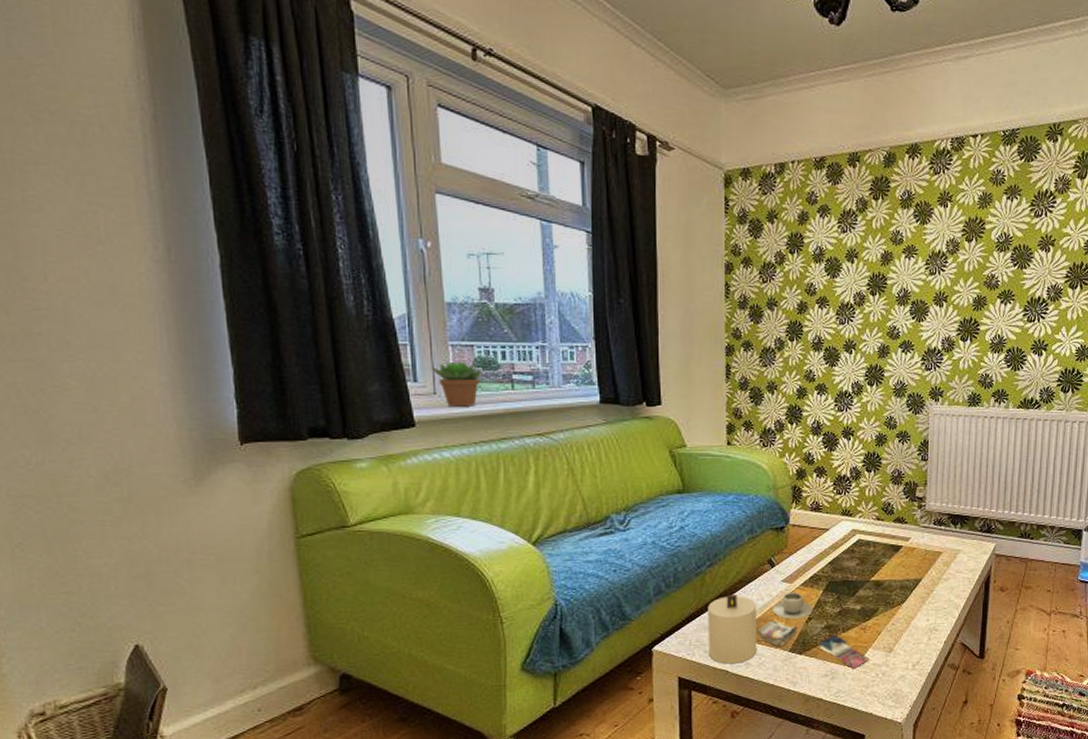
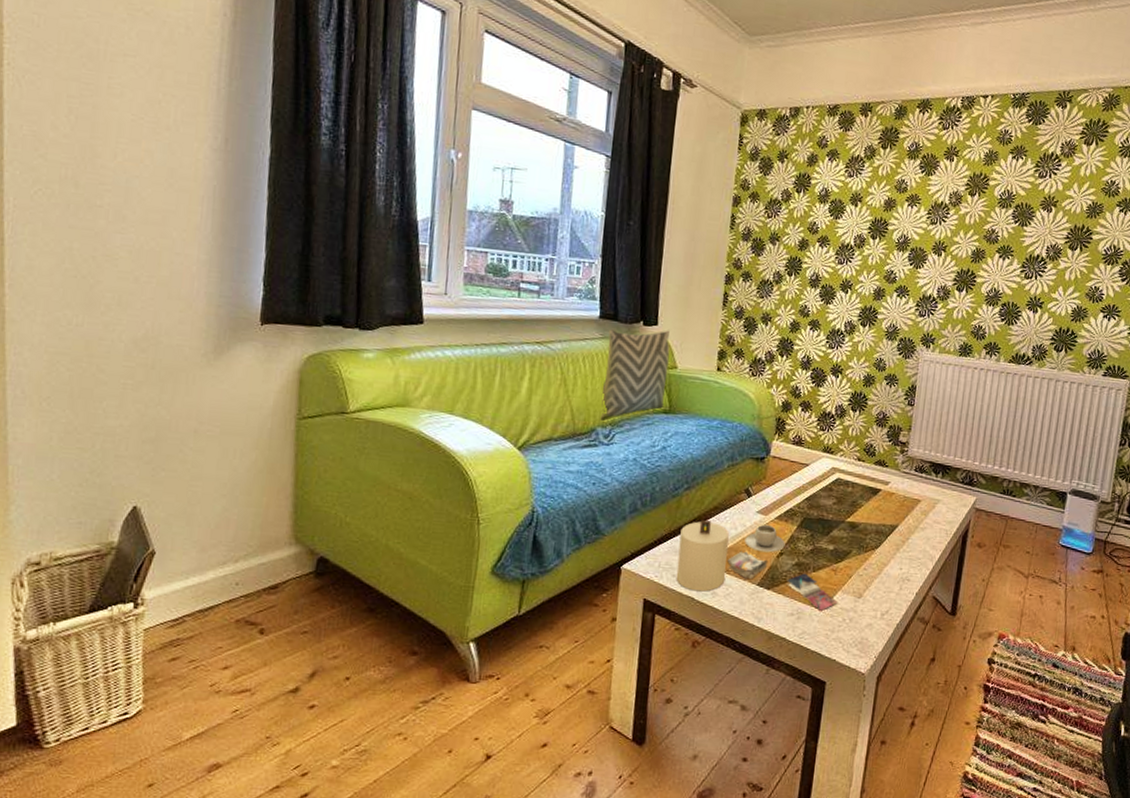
succulent plant: present [431,361,481,407] -> none [445,265,492,310]
pillow: none [612,408,677,508] -> present [600,329,671,422]

